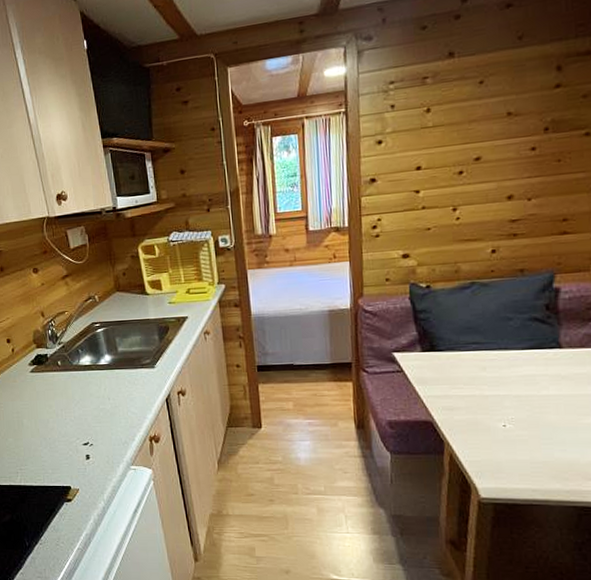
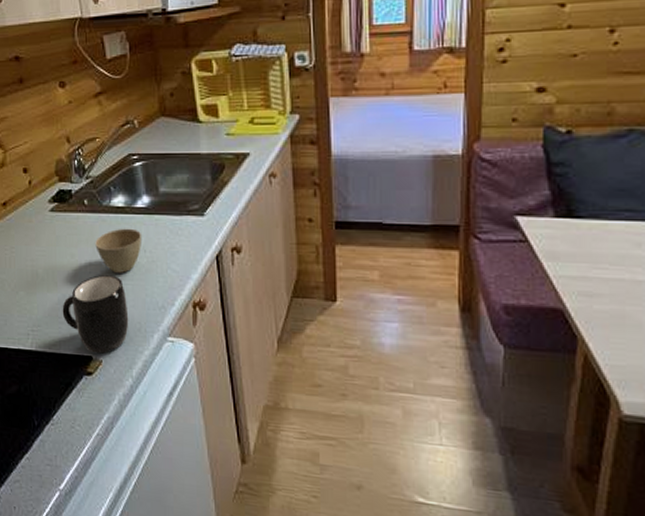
mug: none [44,420,99,484] -> present [62,275,129,354]
cup: none [68,381,107,418] -> present [95,228,143,273]

